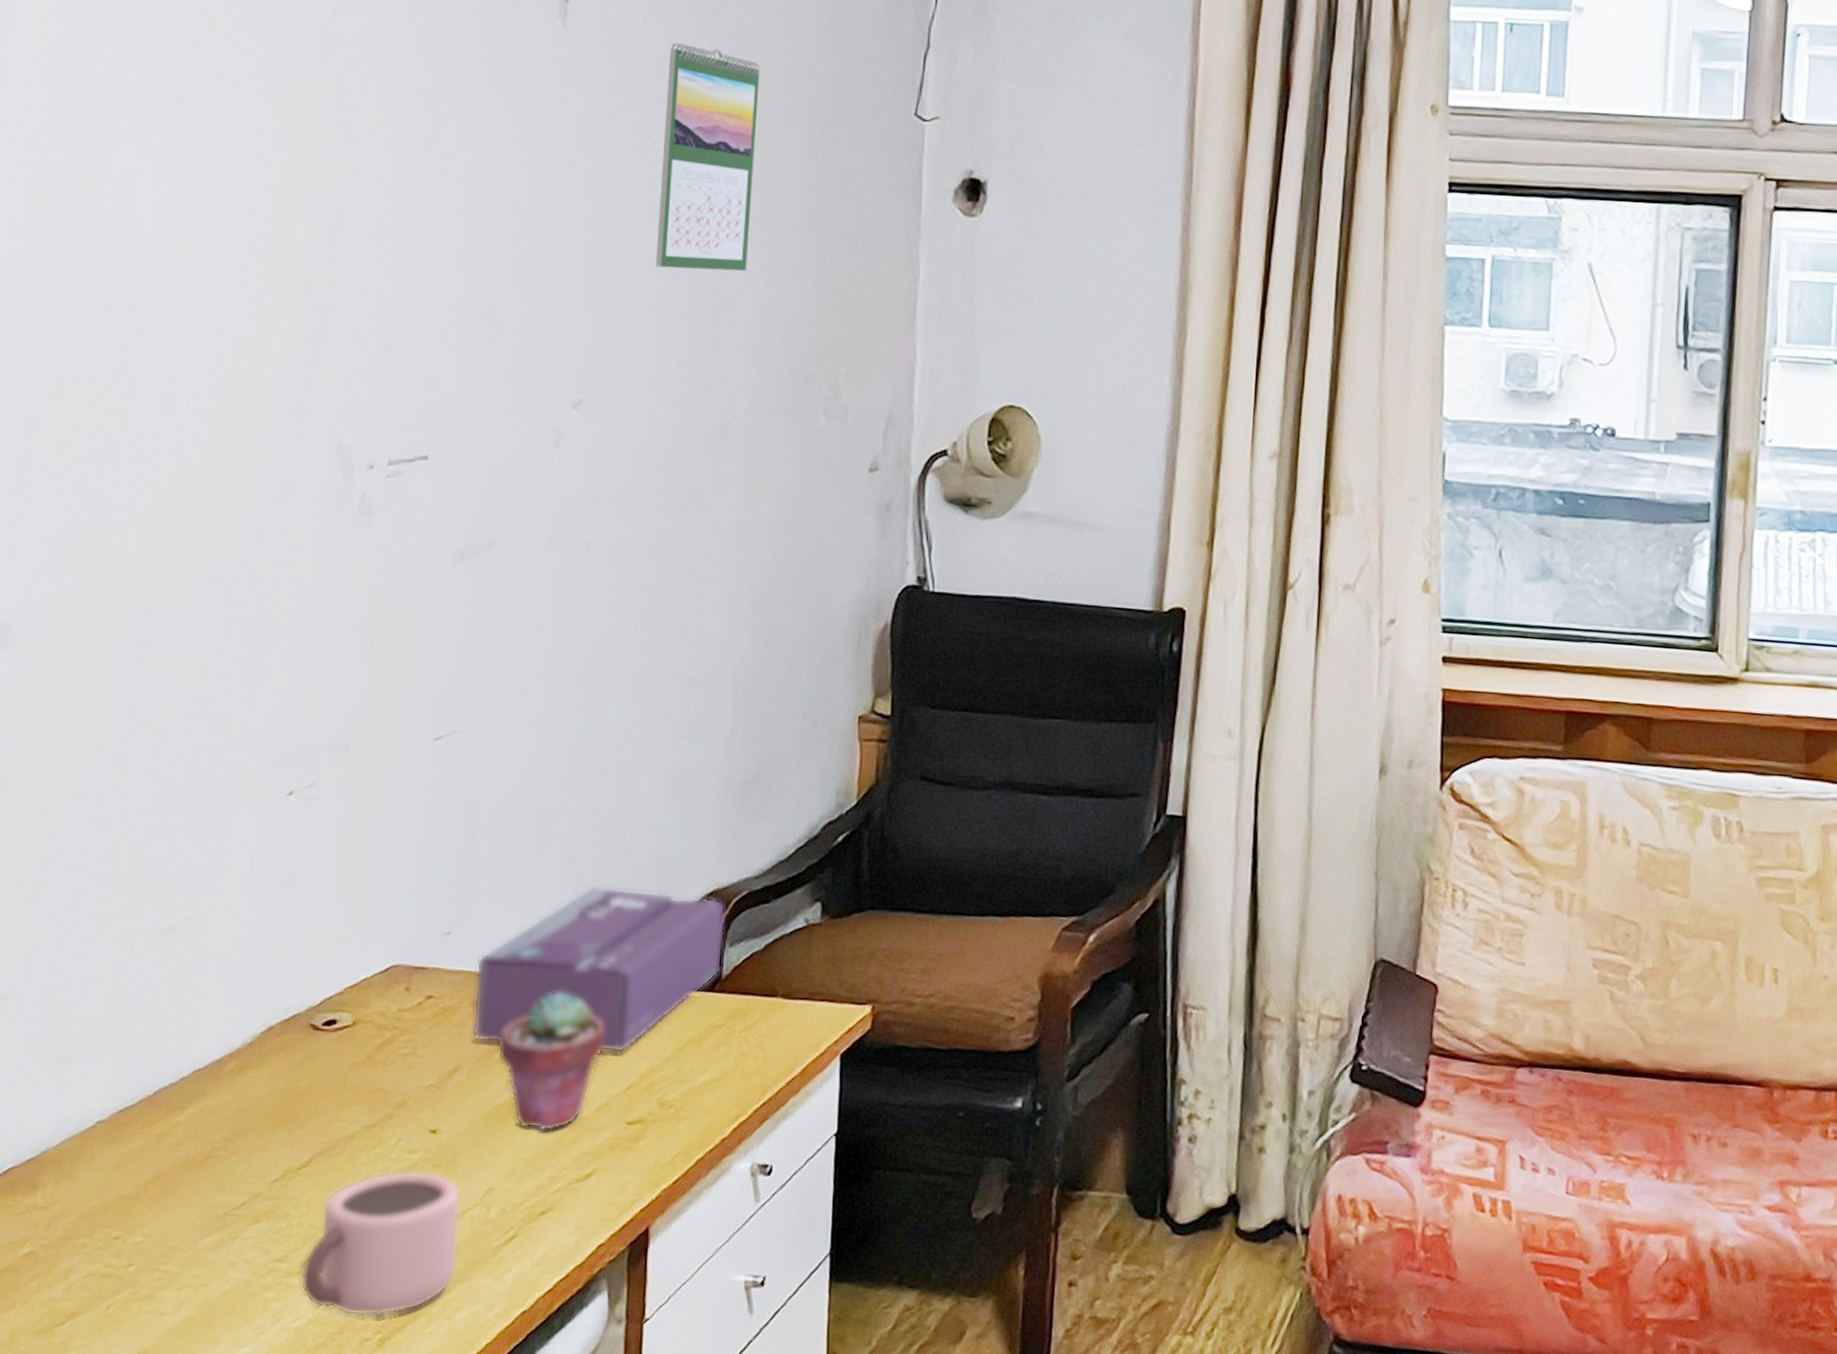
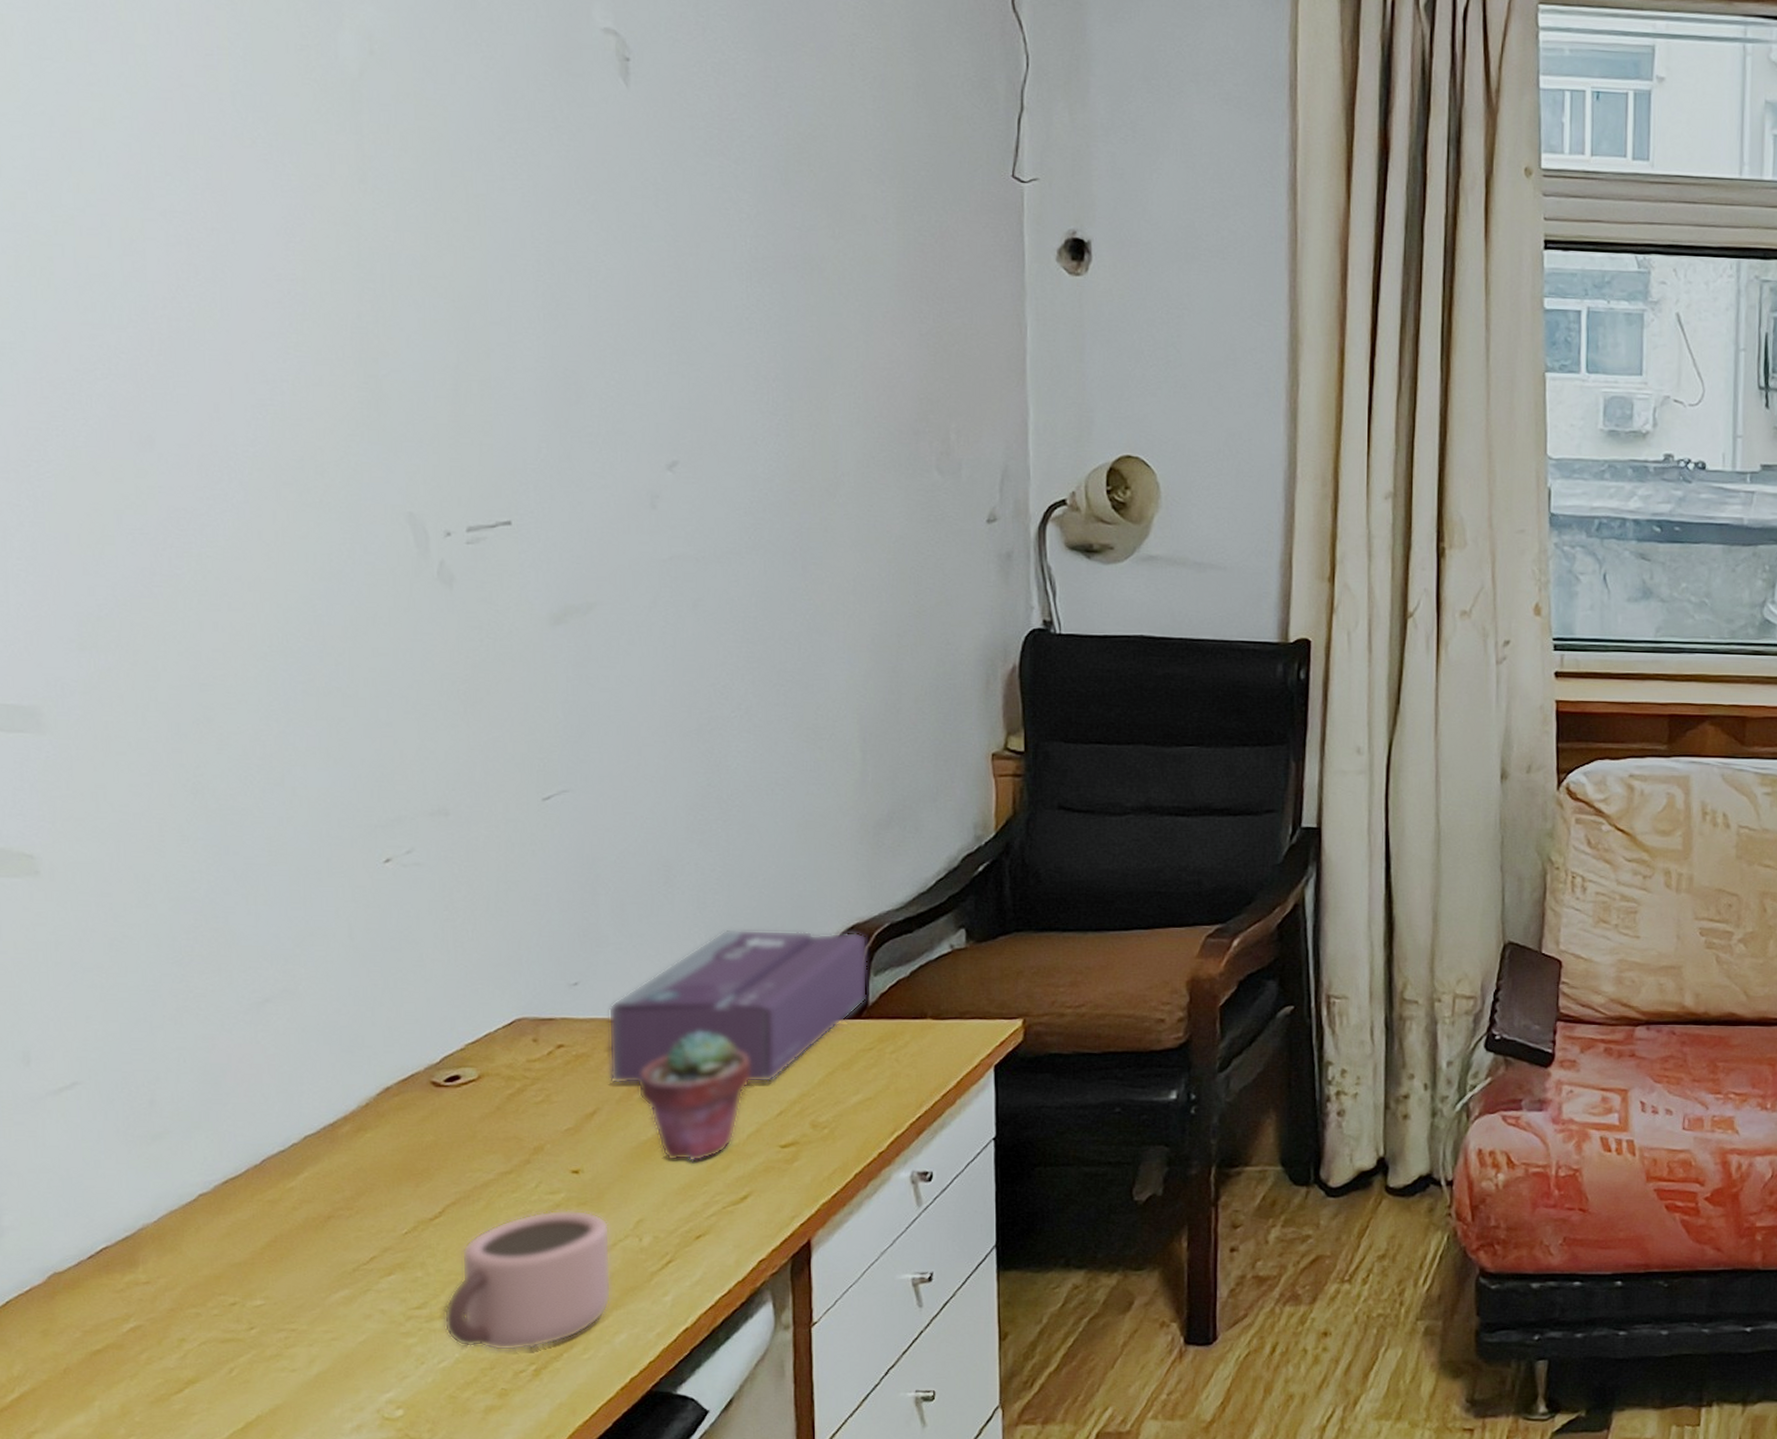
calendar: present [656,42,760,272] -> none [745,102,846,332]

